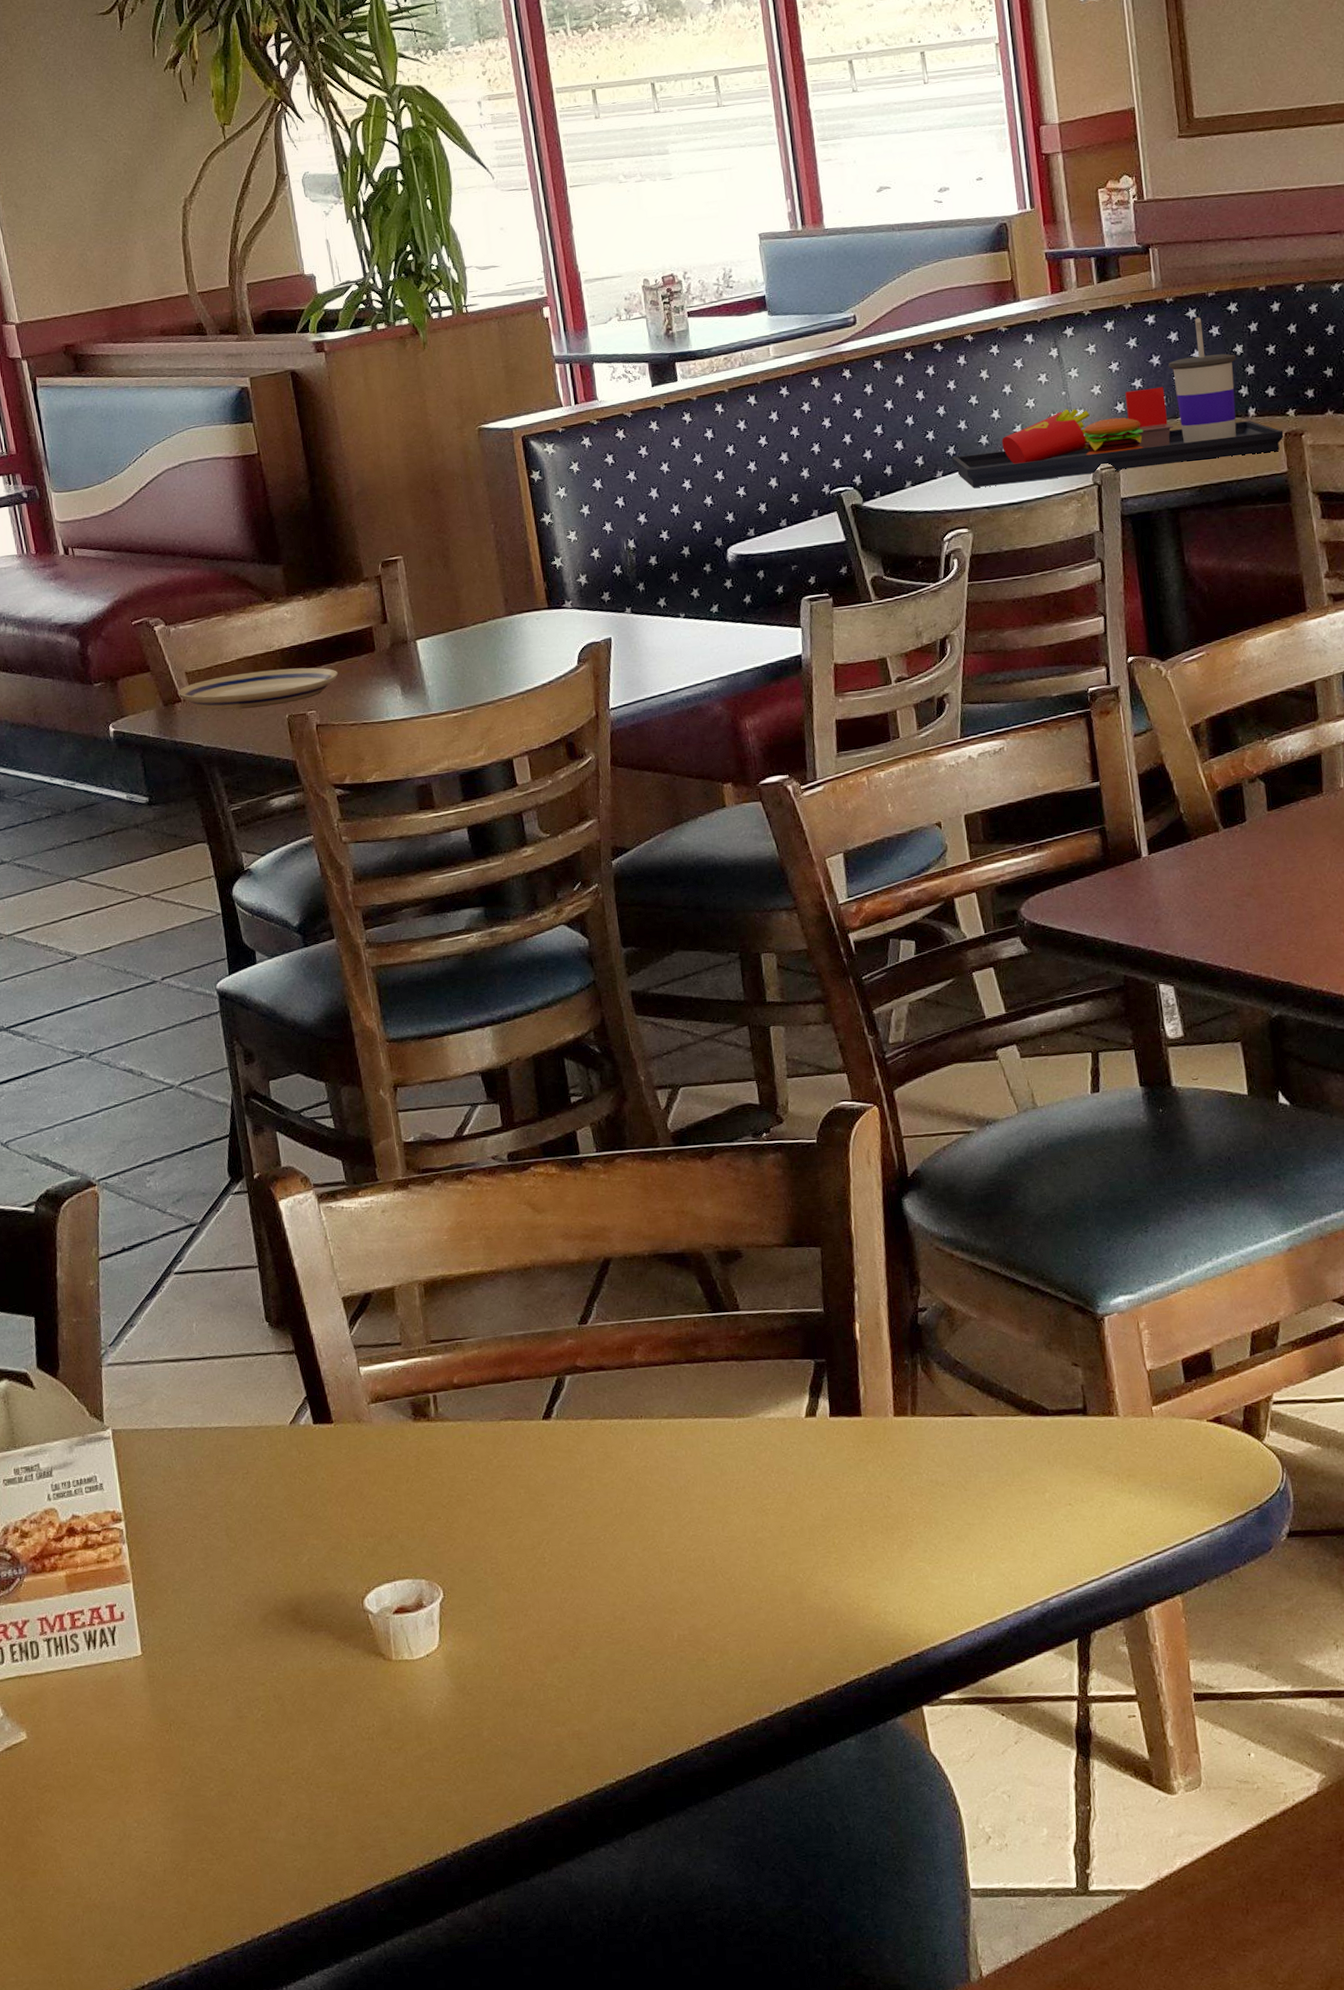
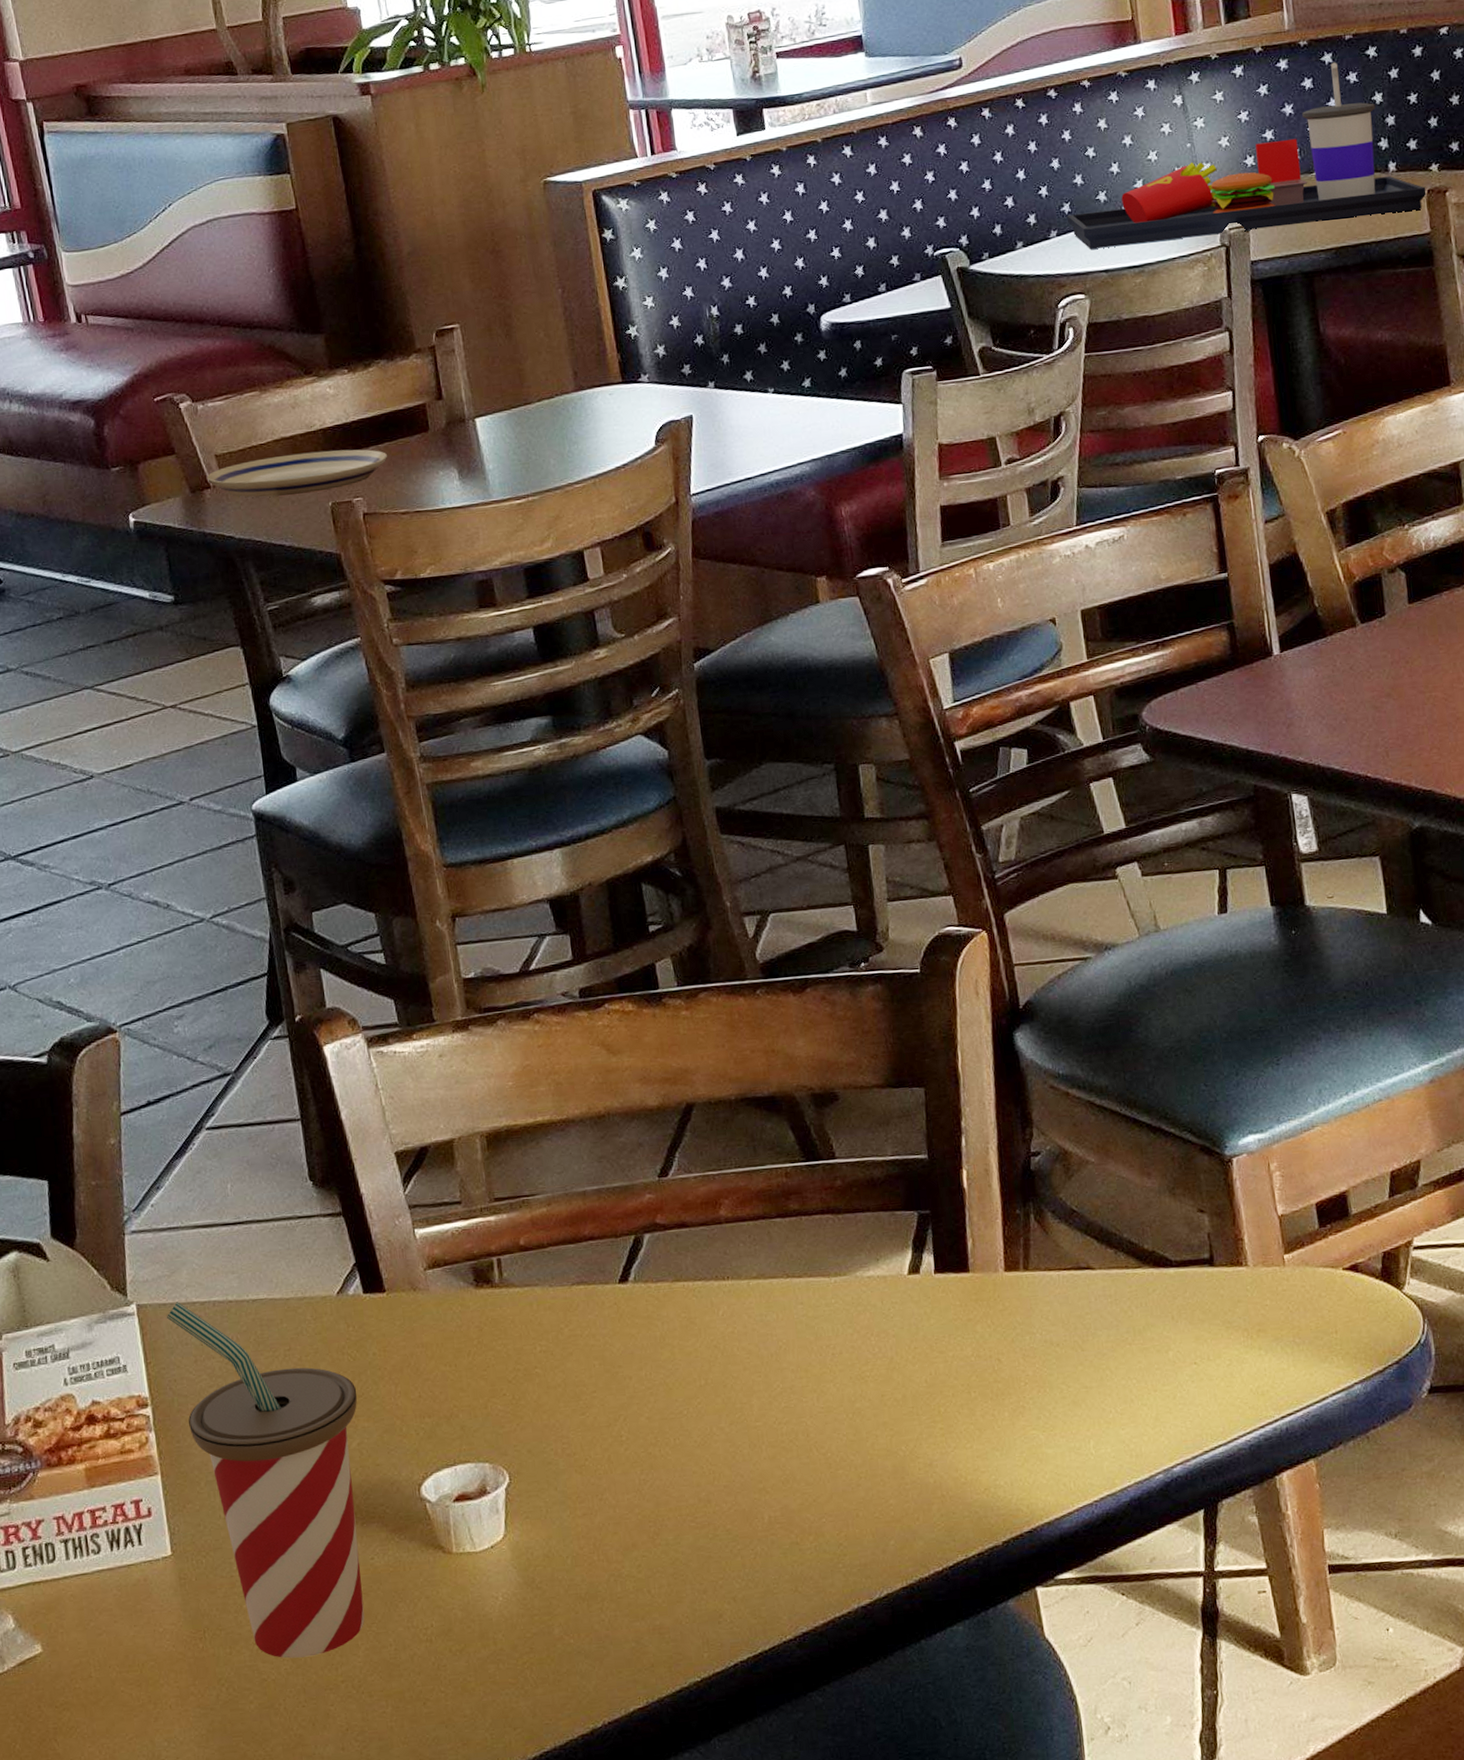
beverage cup: none [138,1428,314,1751] -> present [166,1302,365,1659]

